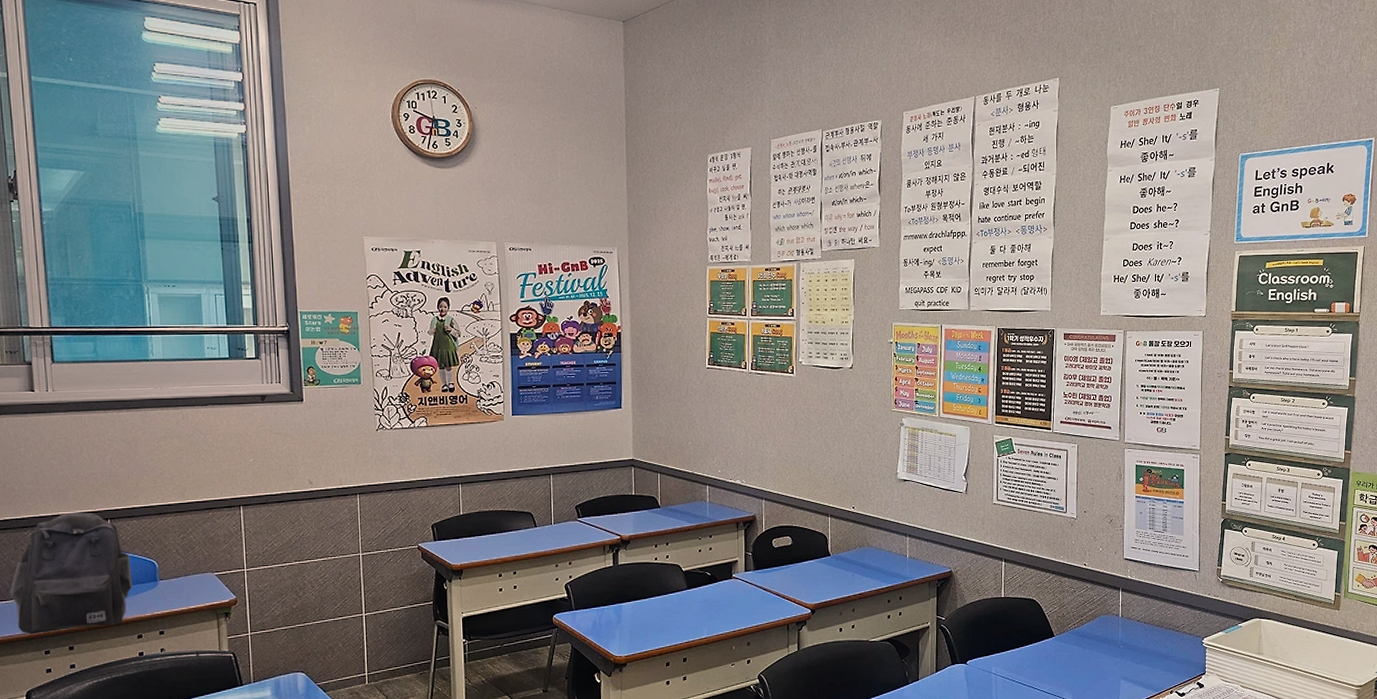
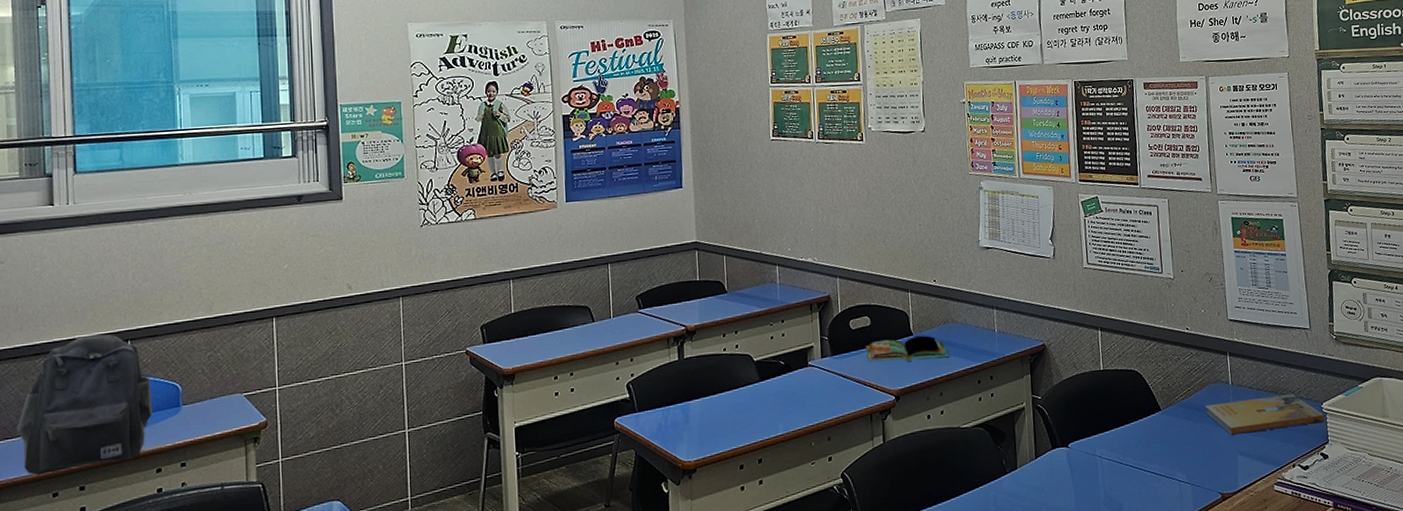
book: none [786,556,863,580] -> present [865,335,949,363]
book: none [1096,629,1204,662] -> present [1205,394,1325,435]

